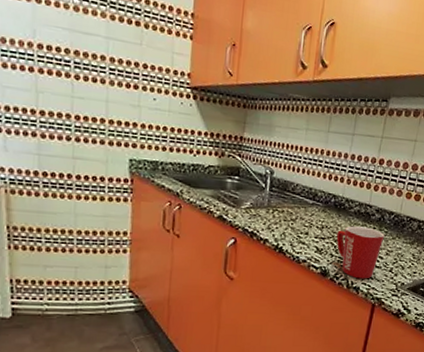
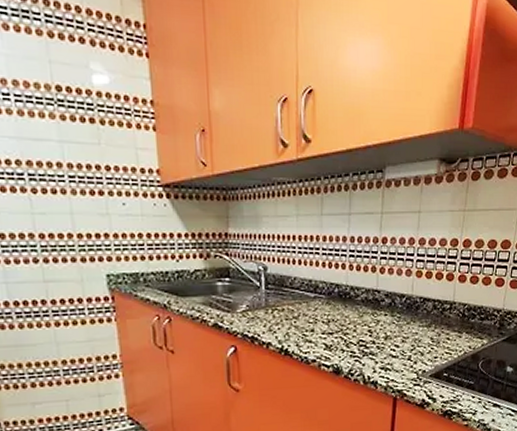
mug: present [336,226,385,279] -> none [345,314,398,373]

